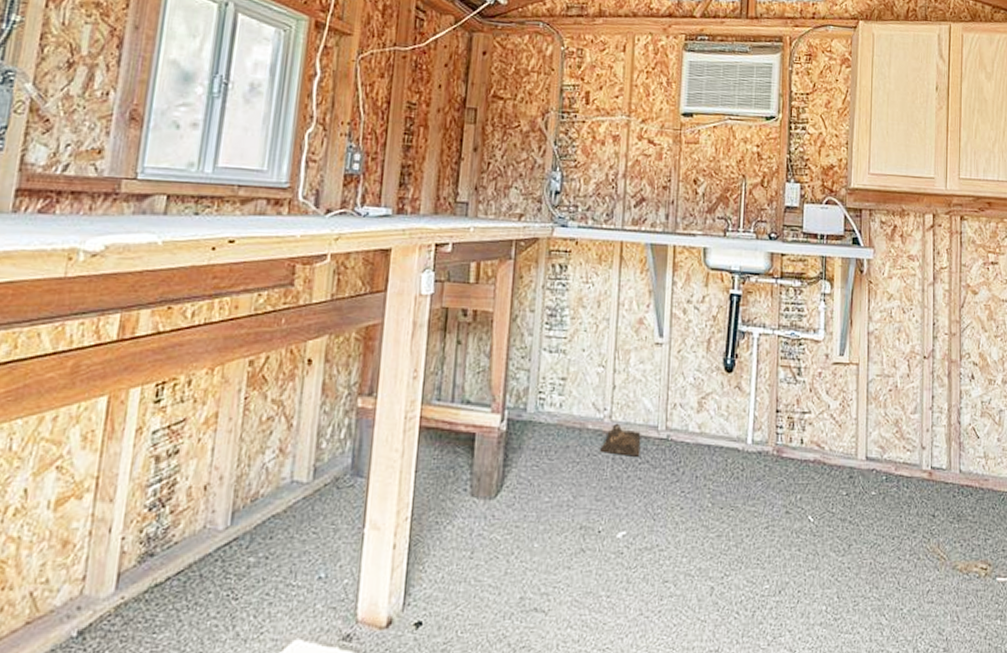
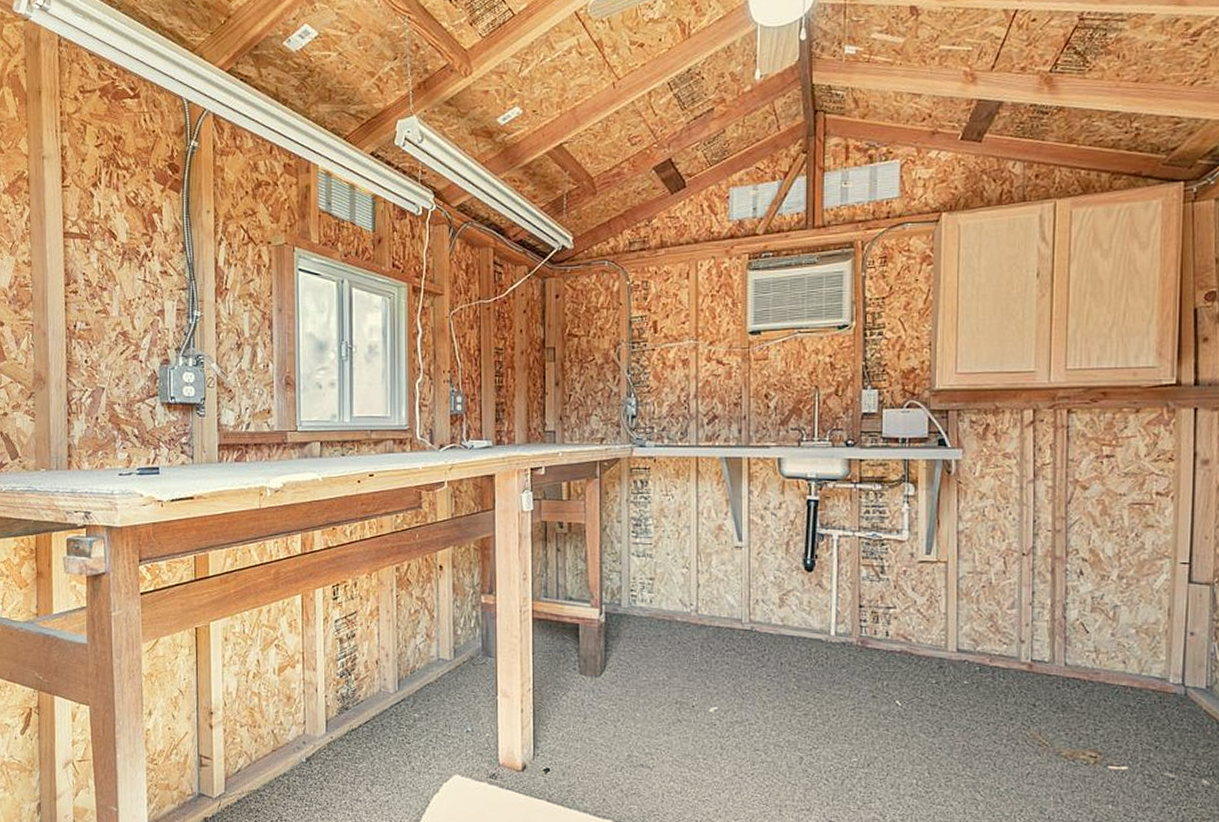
bag: present [600,423,641,456] -> none [689,616,726,645]

